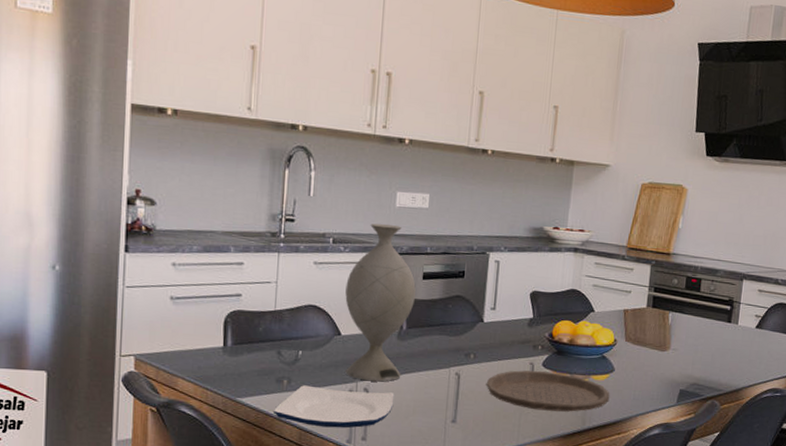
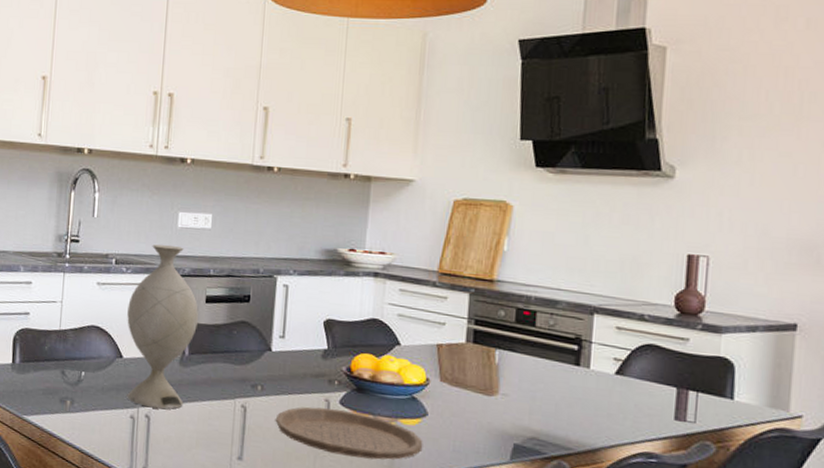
plate: present [274,385,395,428] -> none [57,407,177,456]

